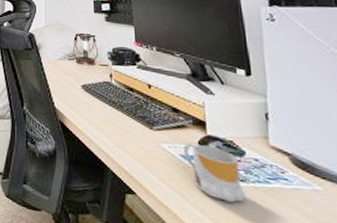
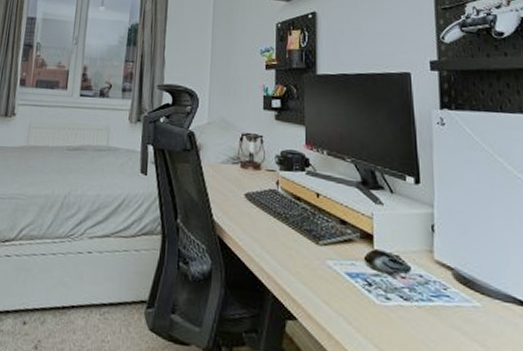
mug: present [183,142,247,203] -> none [349,258,410,325]

